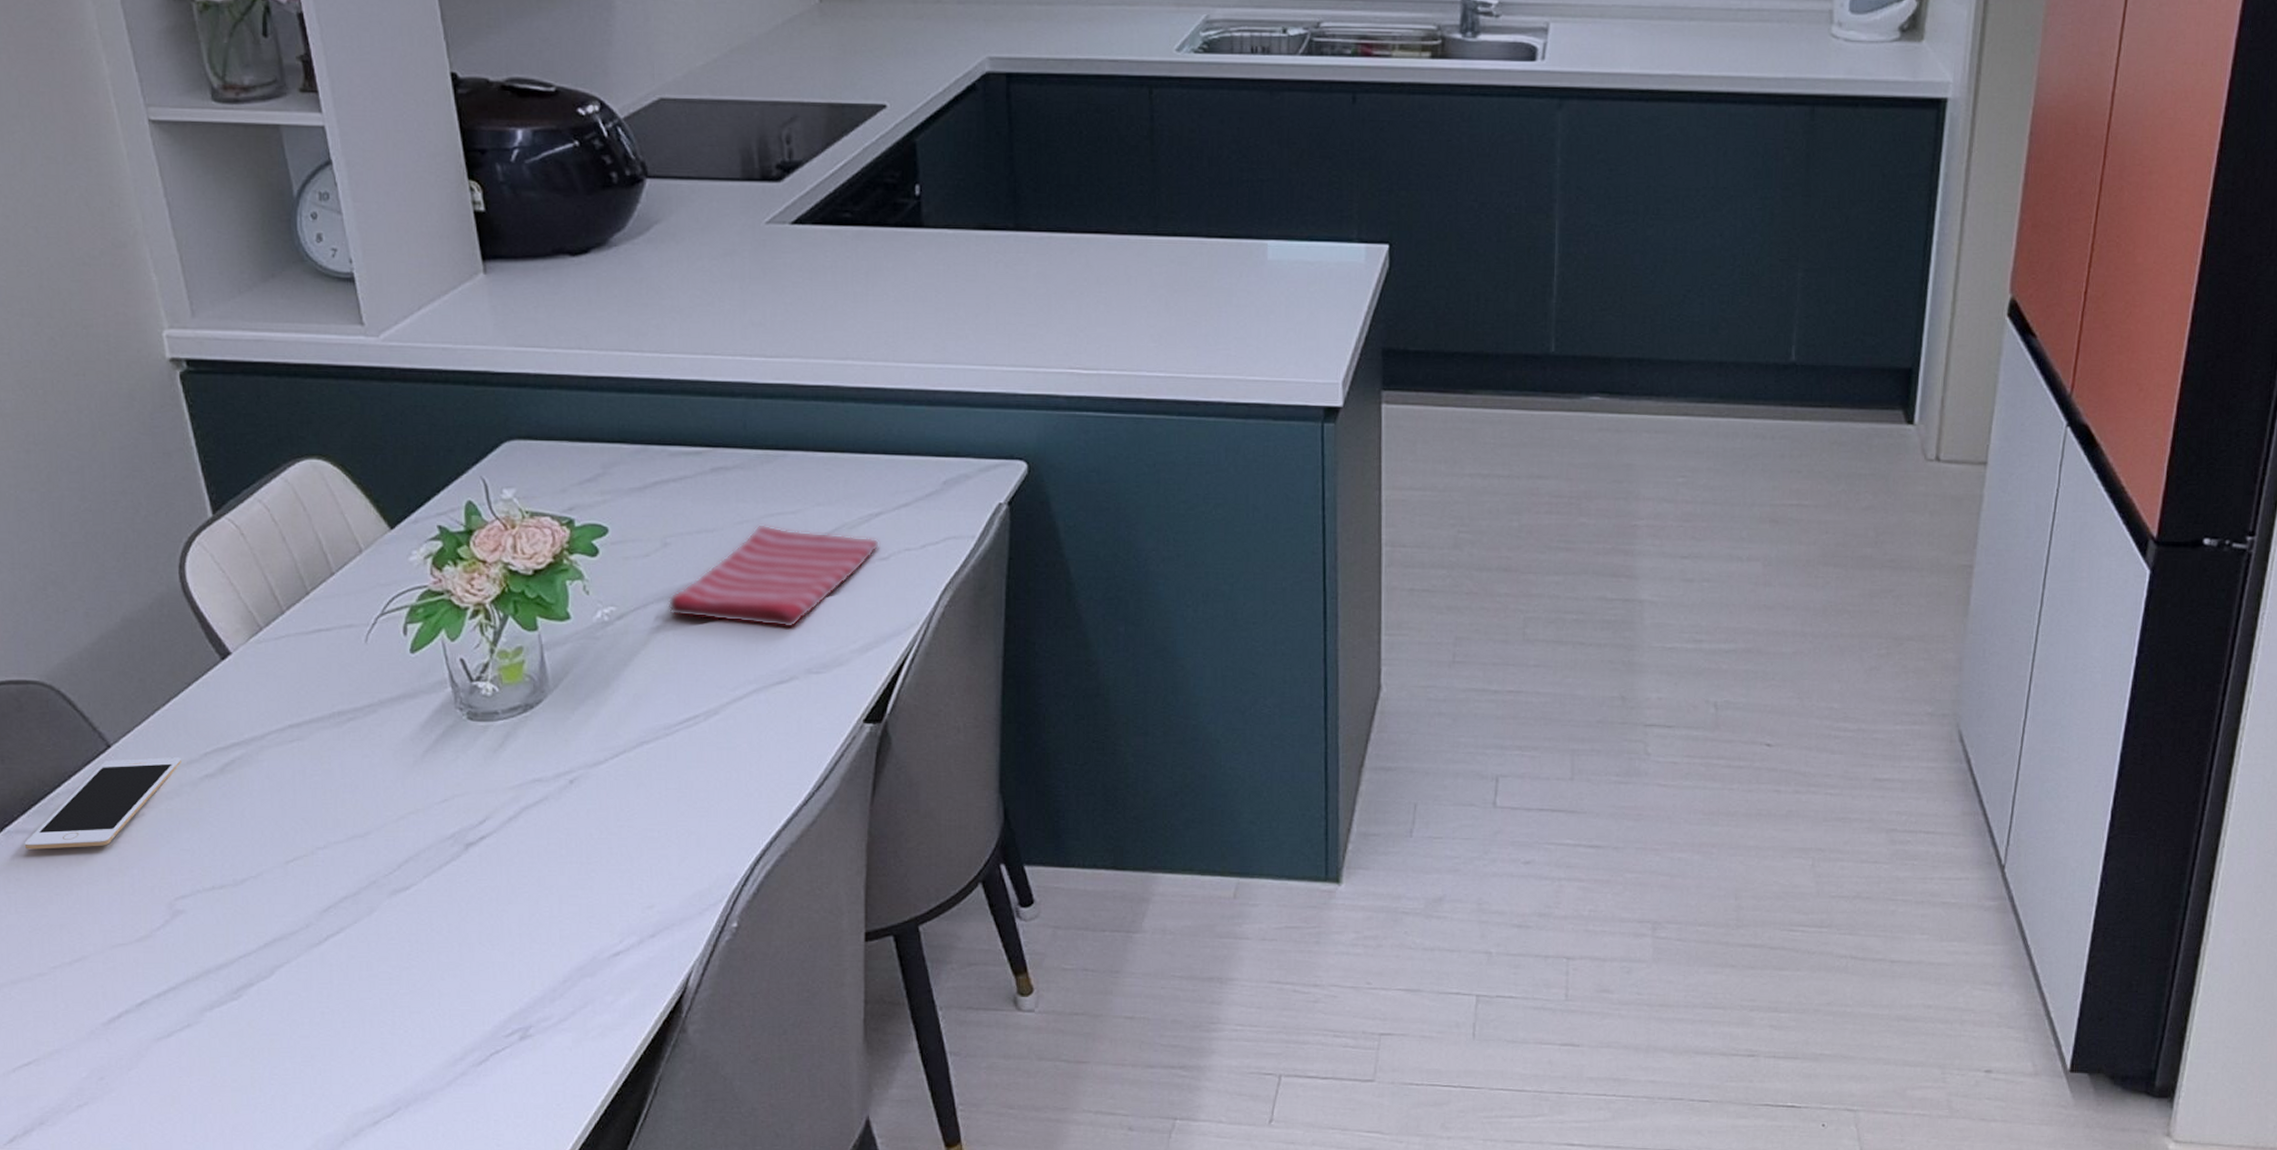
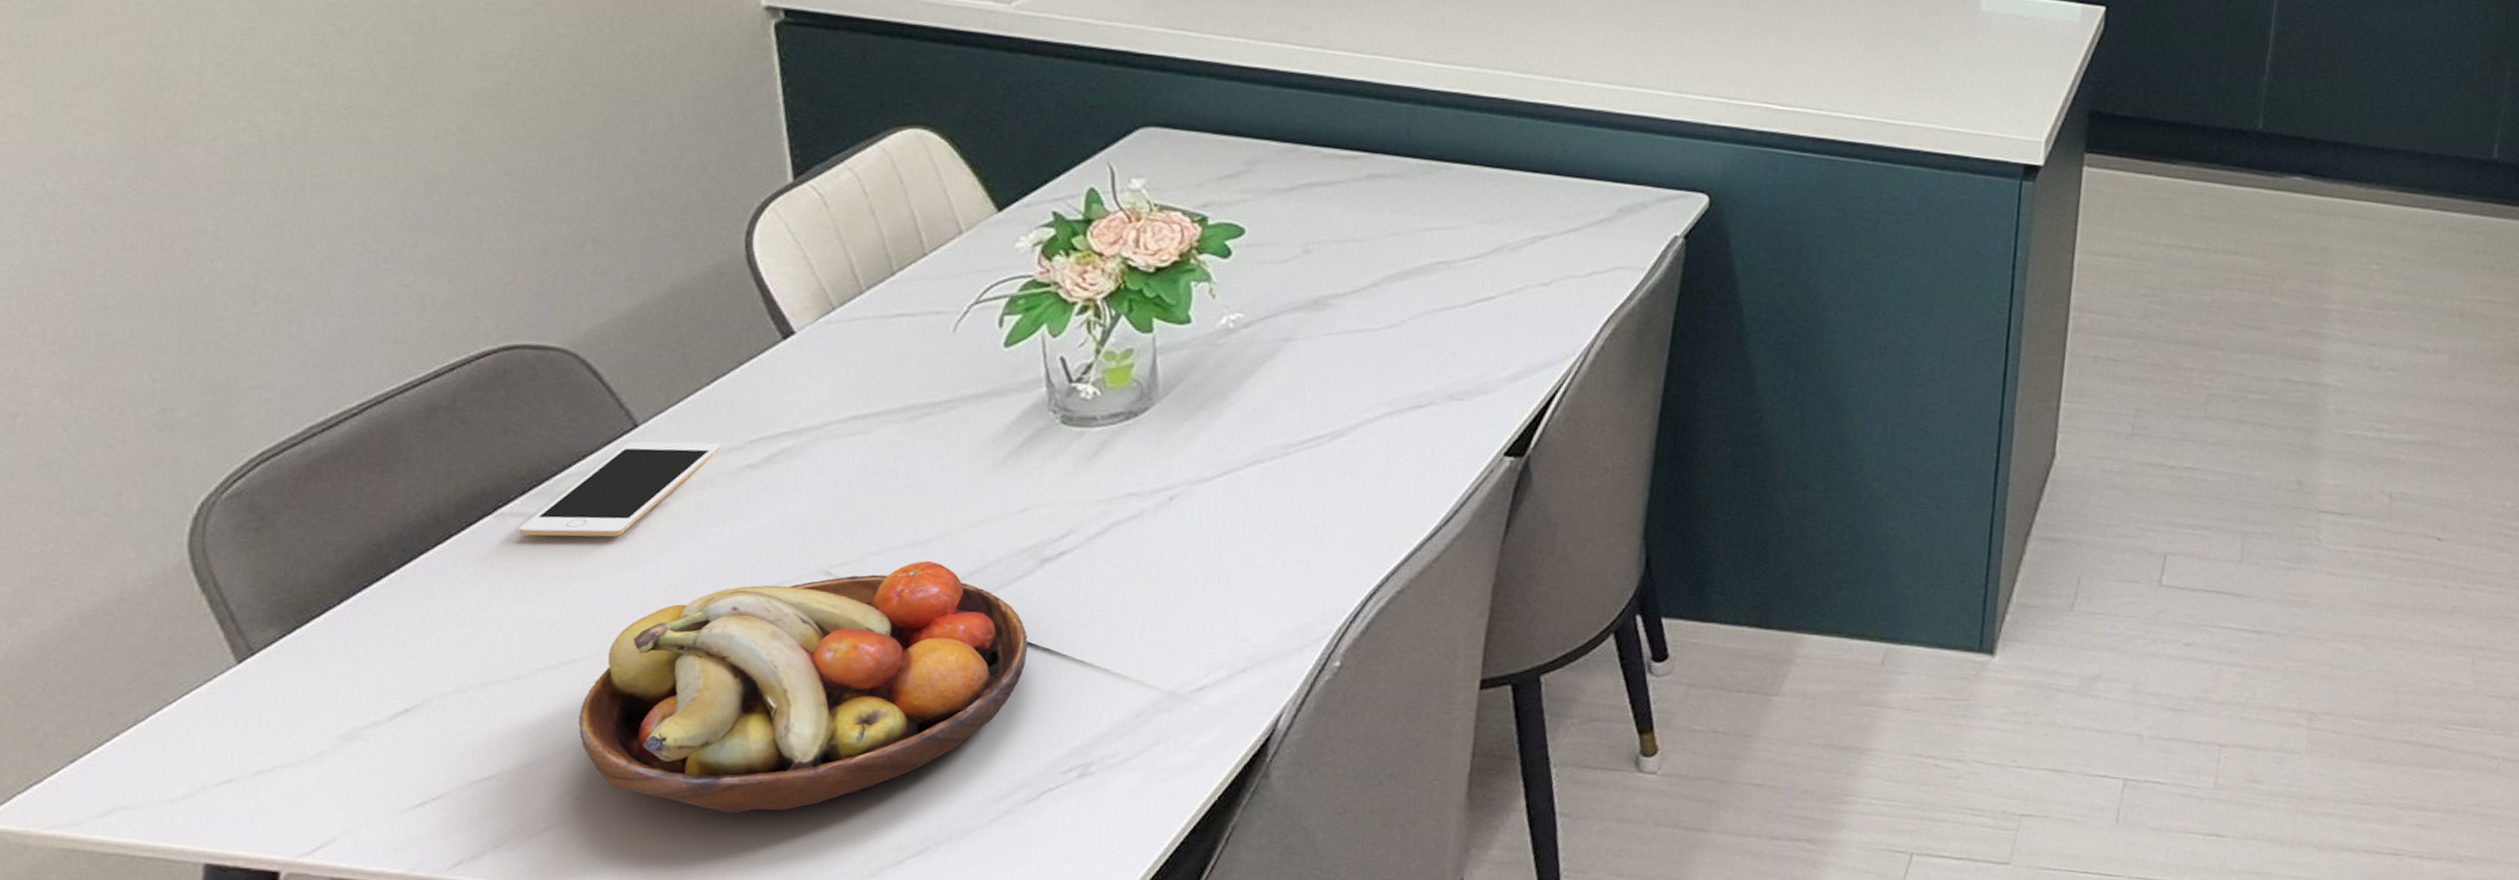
fruit bowl: none [94,852,463,1086] -> present [578,561,1029,814]
dish towel: present [667,525,880,629] -> none [1301,238,1543,351]

